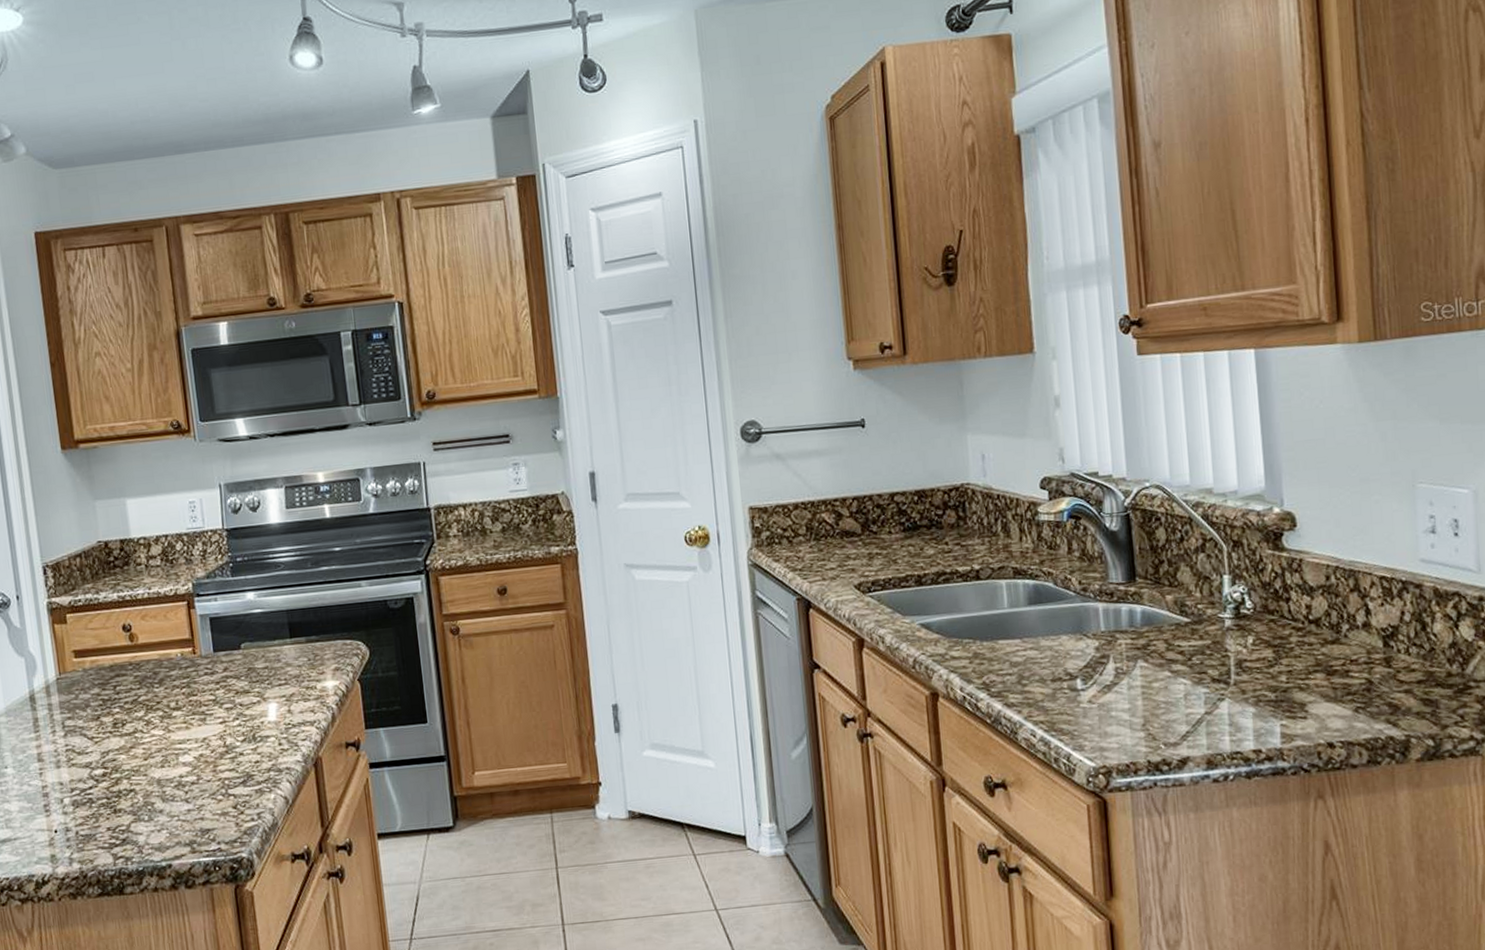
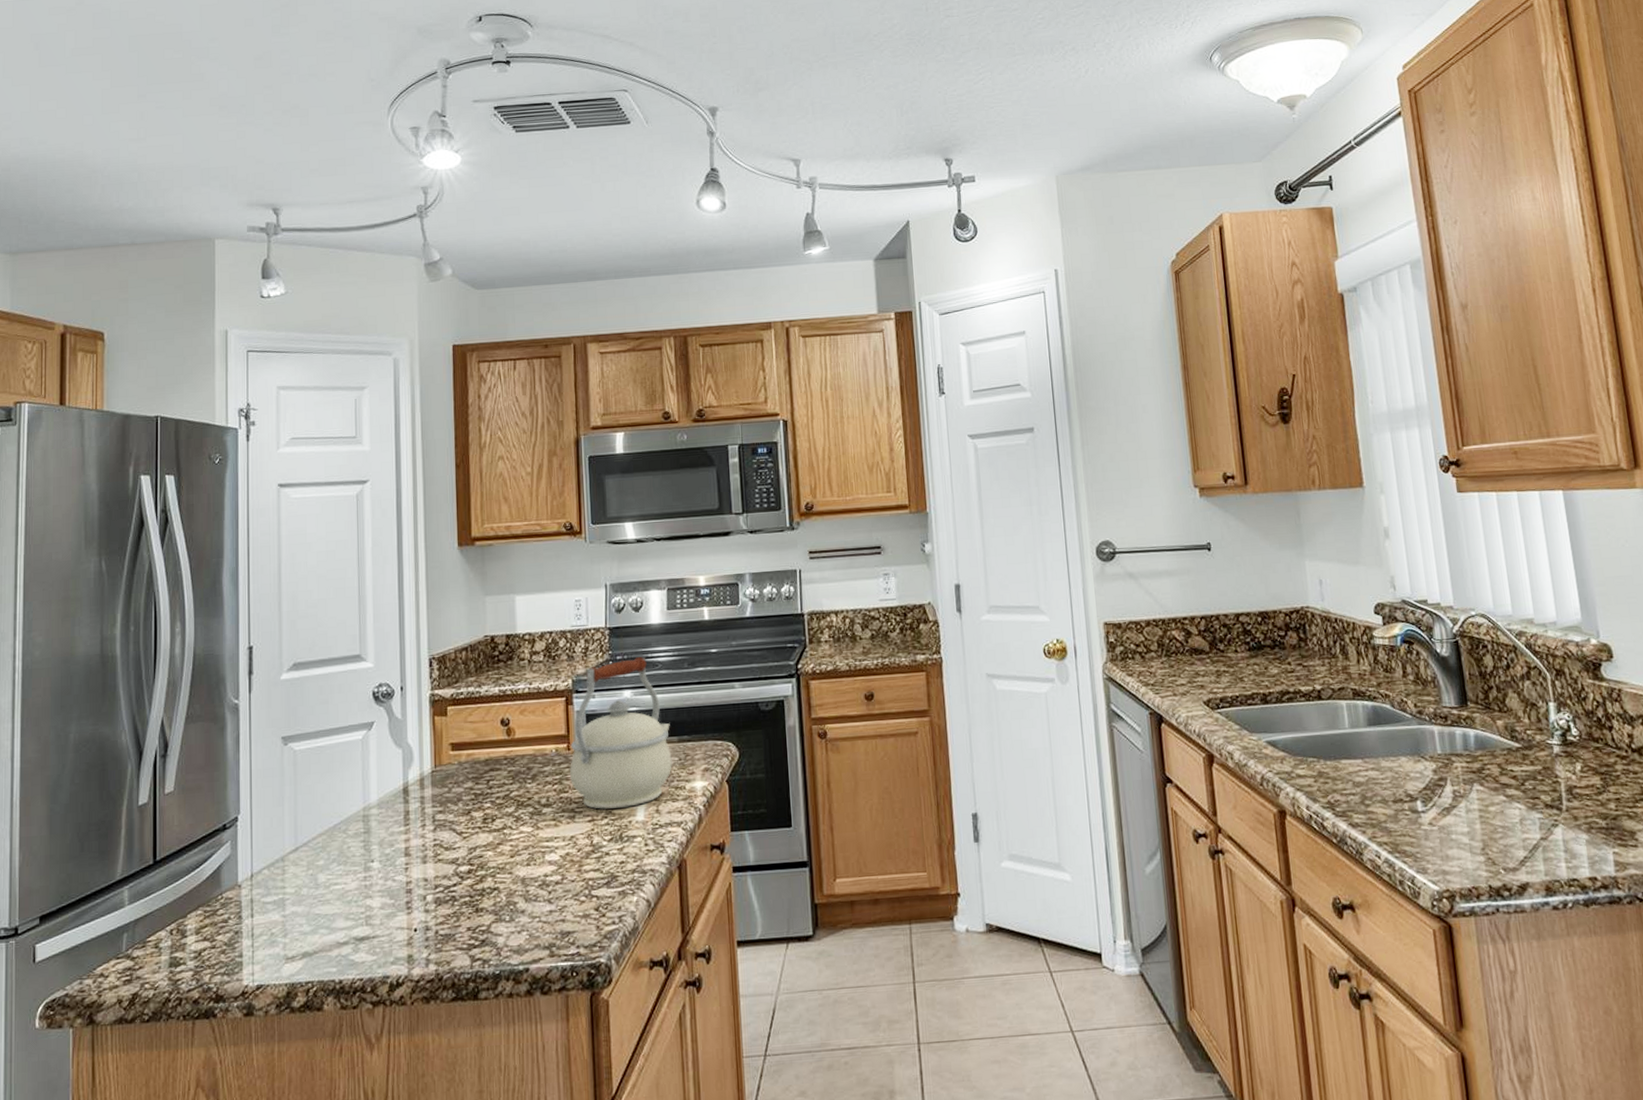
kettle: none [195,558,302,711] -> present [570,657,672,809]

